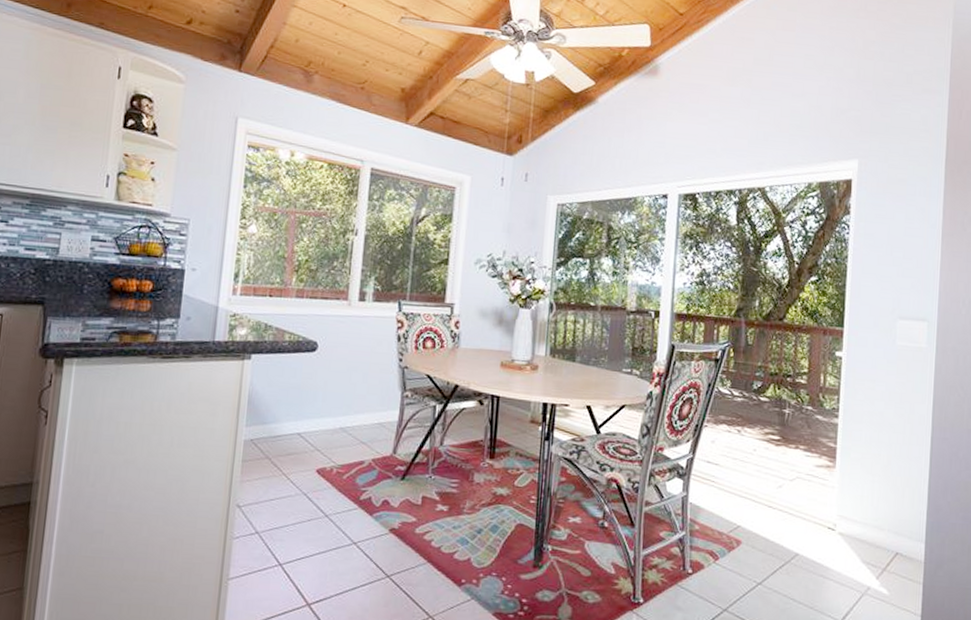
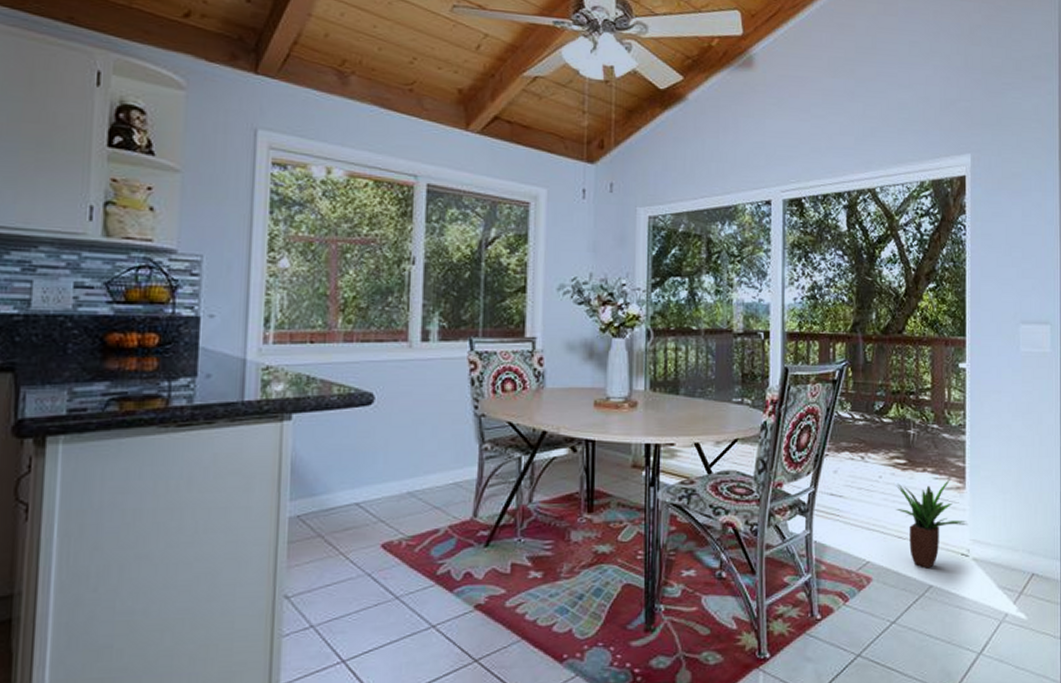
potted plant: none [768,457,837,538] -> present [896,479,968,568]

